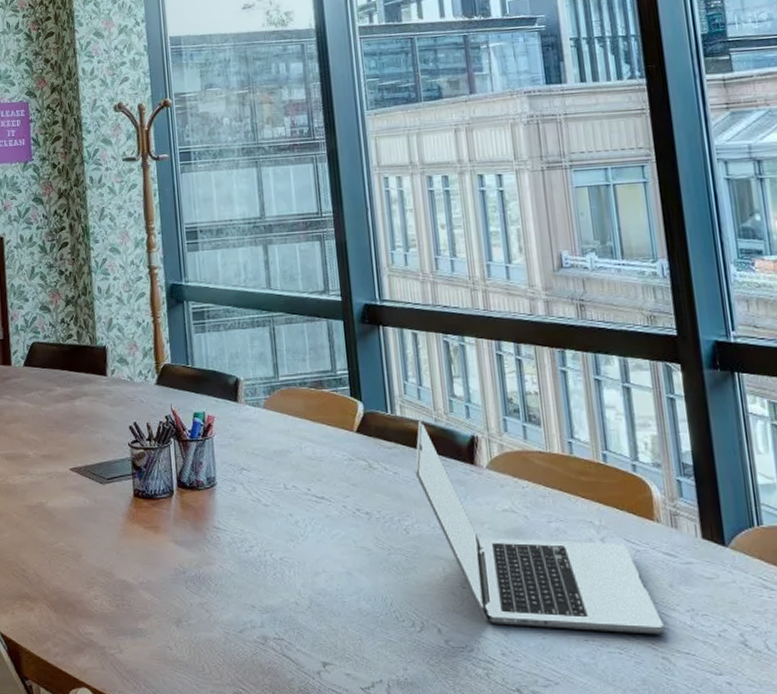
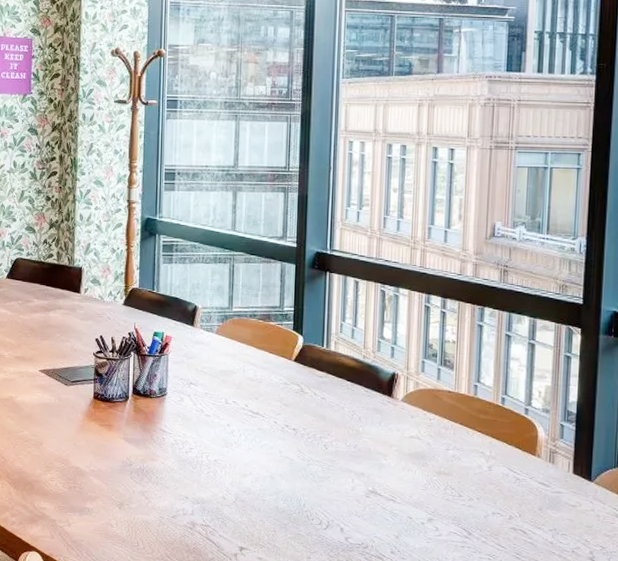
laptop: present [414,420,664,635] -> none [340,356,529,547]

